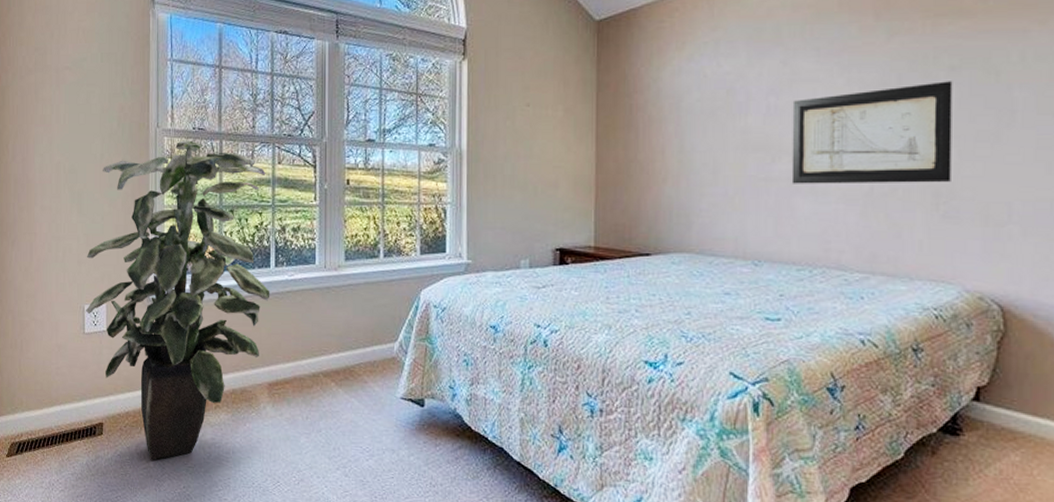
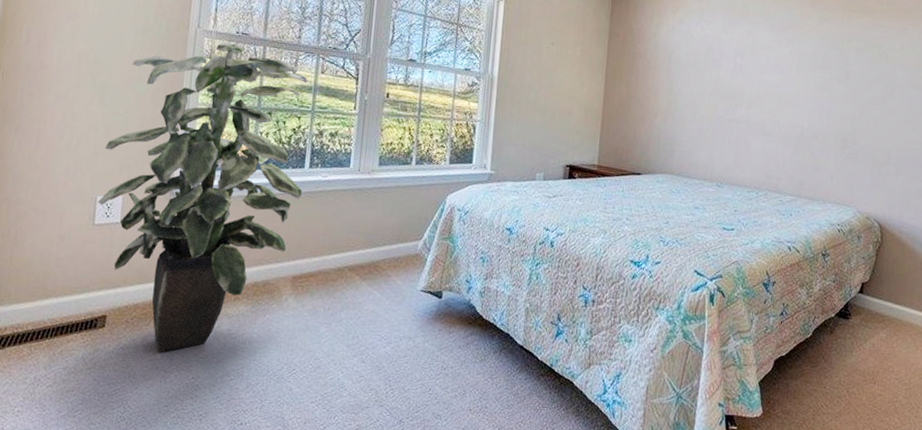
wall art: present [791,81,953,184] -> none [748,58,859,132]

